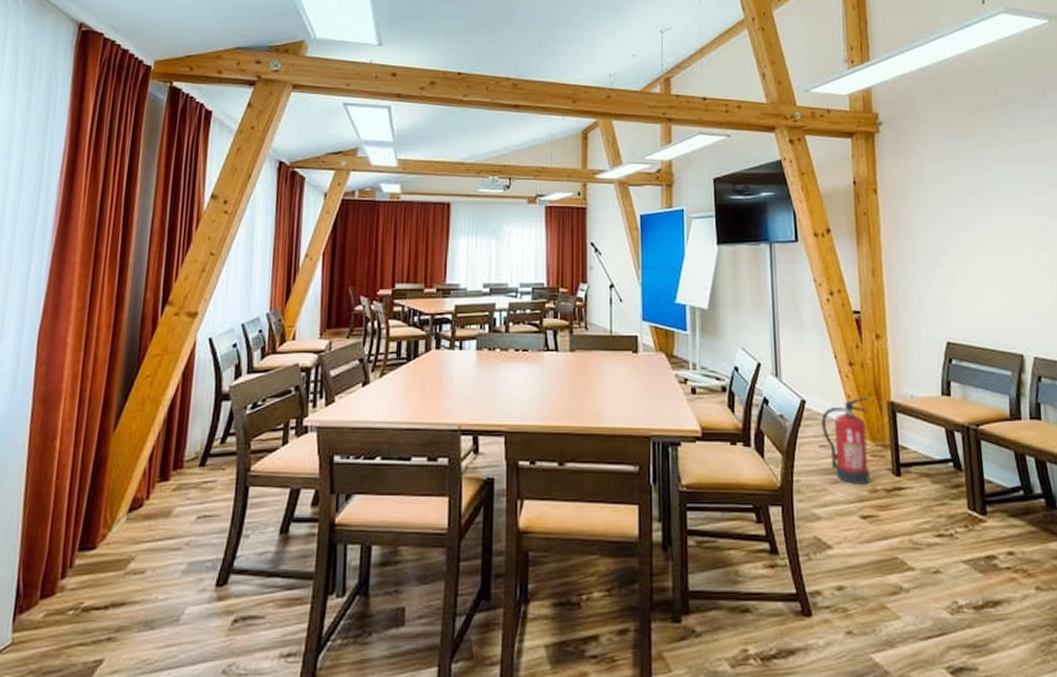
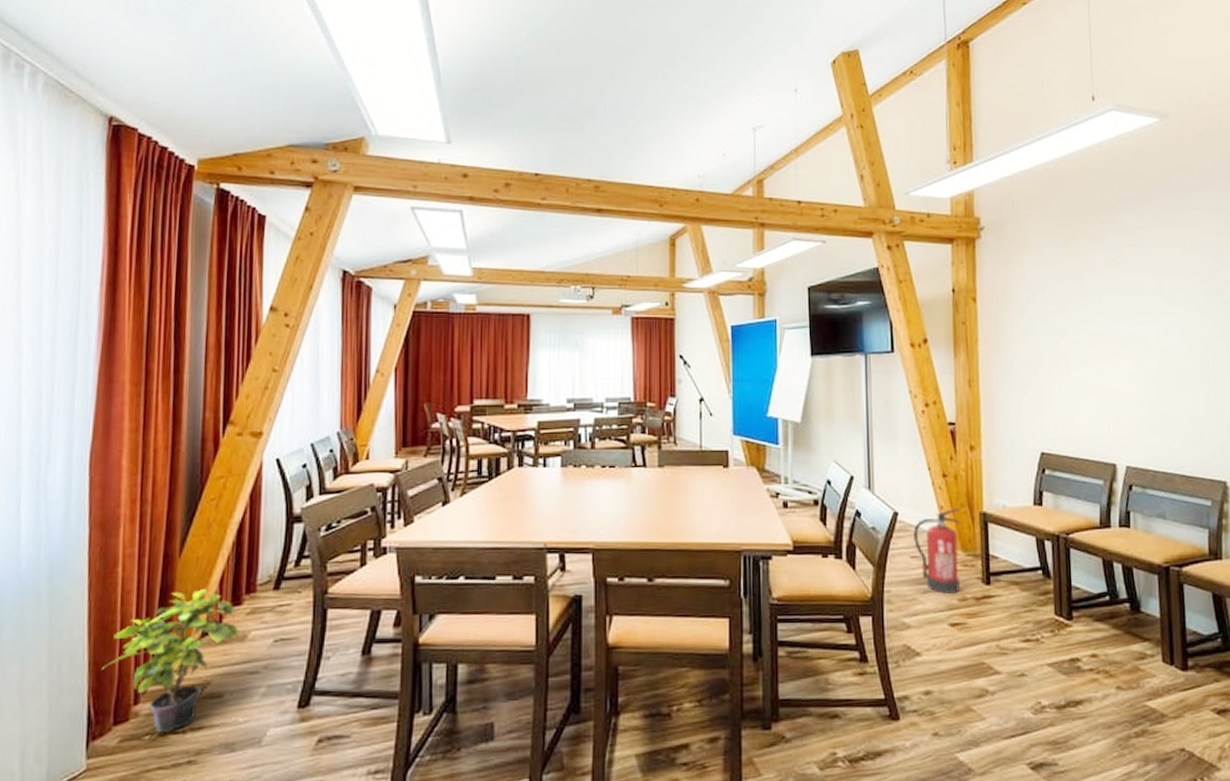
potted plant: none [34,464,165,609] -> present [102,589,239,734]

